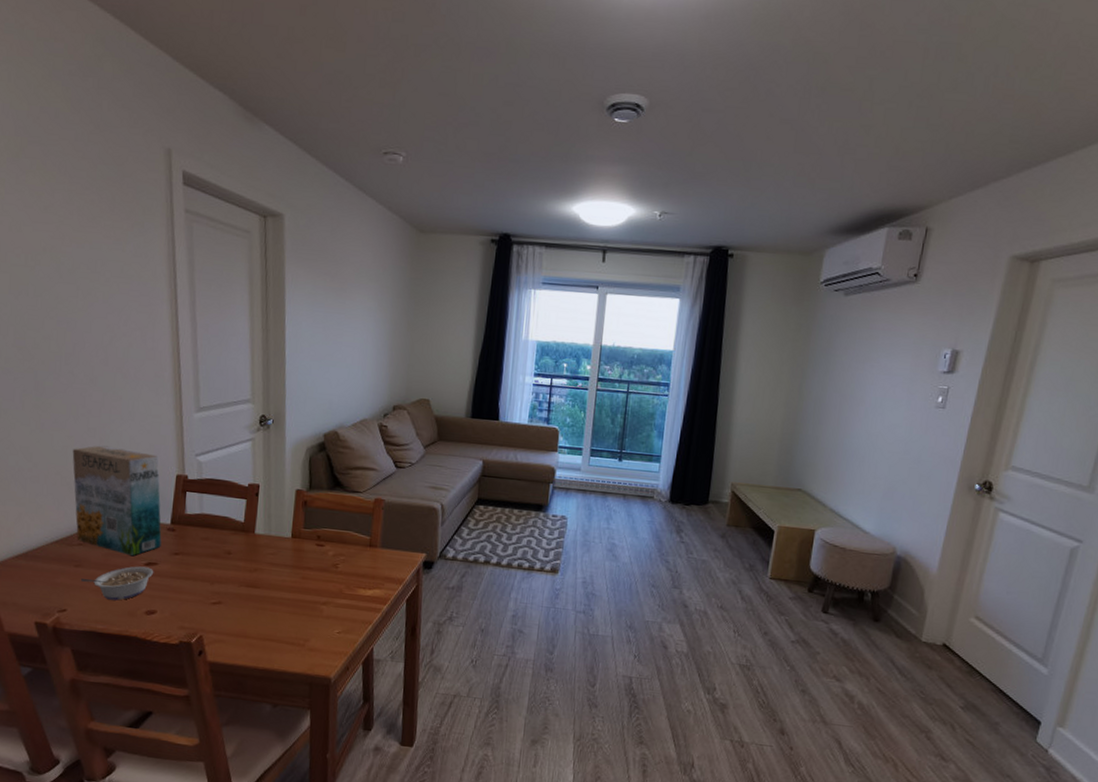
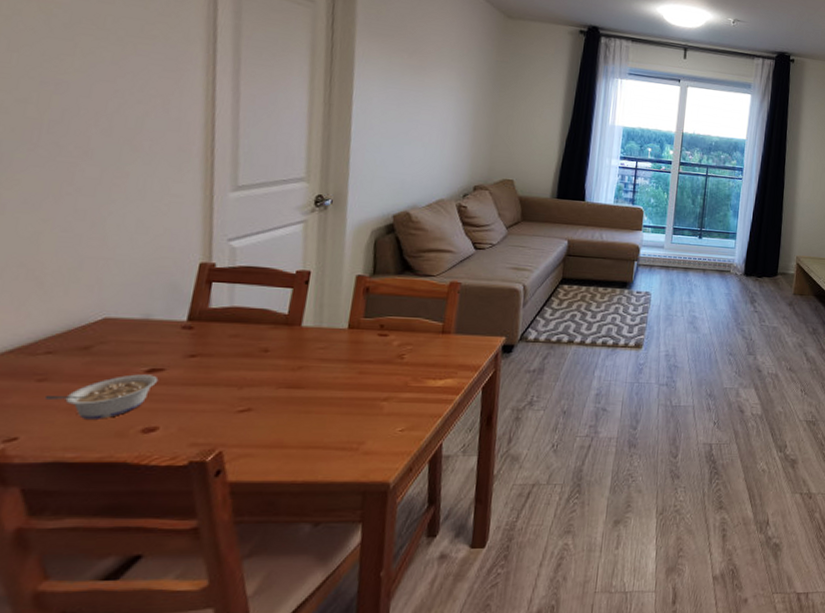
cereal box: present [72,445,162,556] -> none [44,230,177,363]

